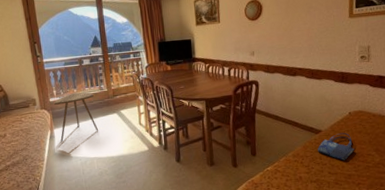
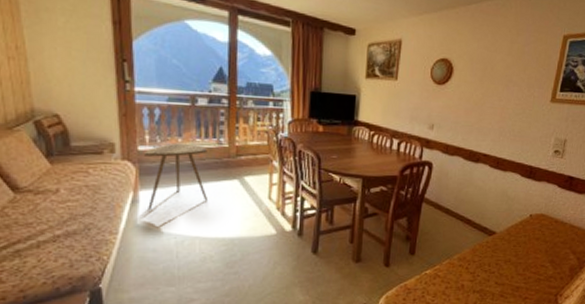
shopping bag: present [317,132,355,161] -> none [488,237,528,270]

